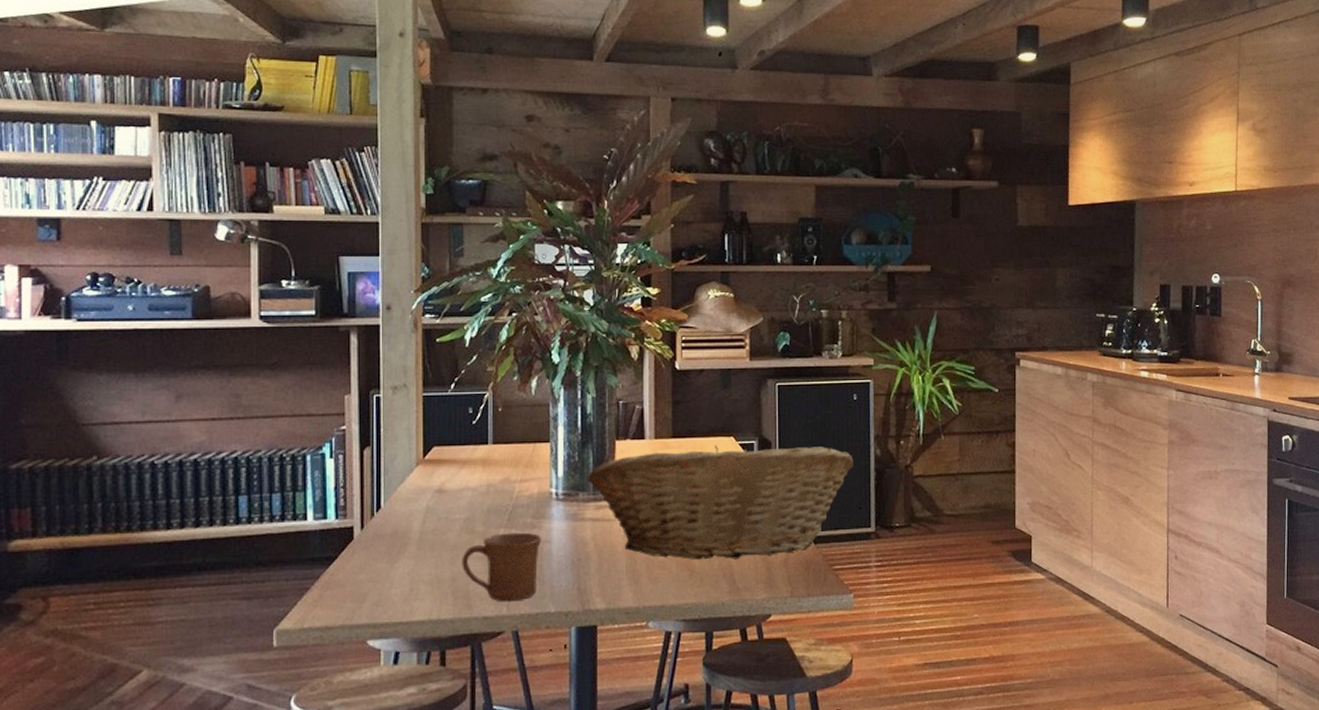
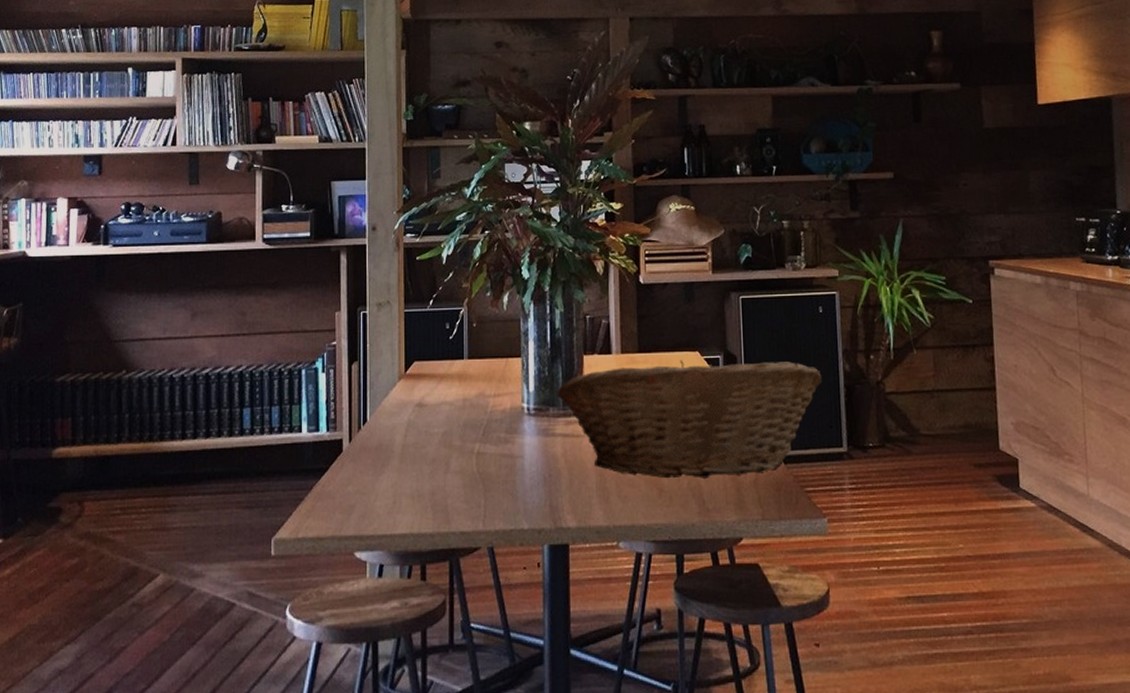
mug: present [462,532,541,602] -> none [441,447,514,517]

